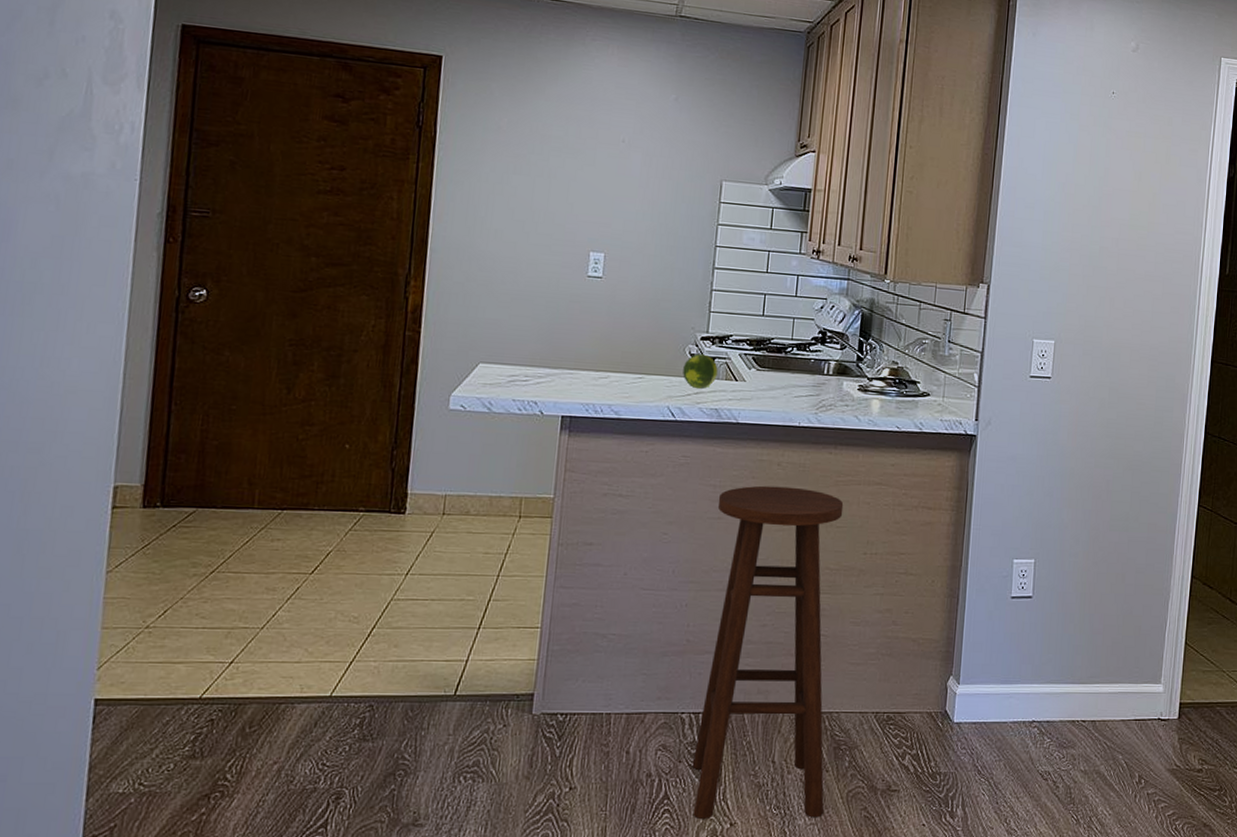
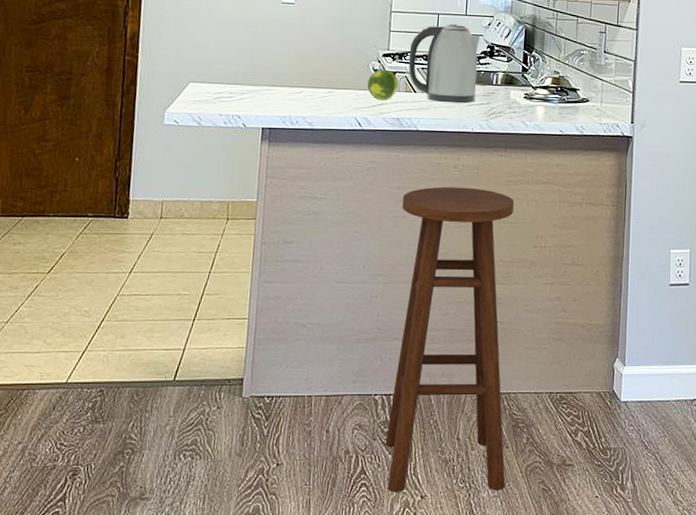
kettle: none [729,305,812,395] -> present [408,23,481,104]

